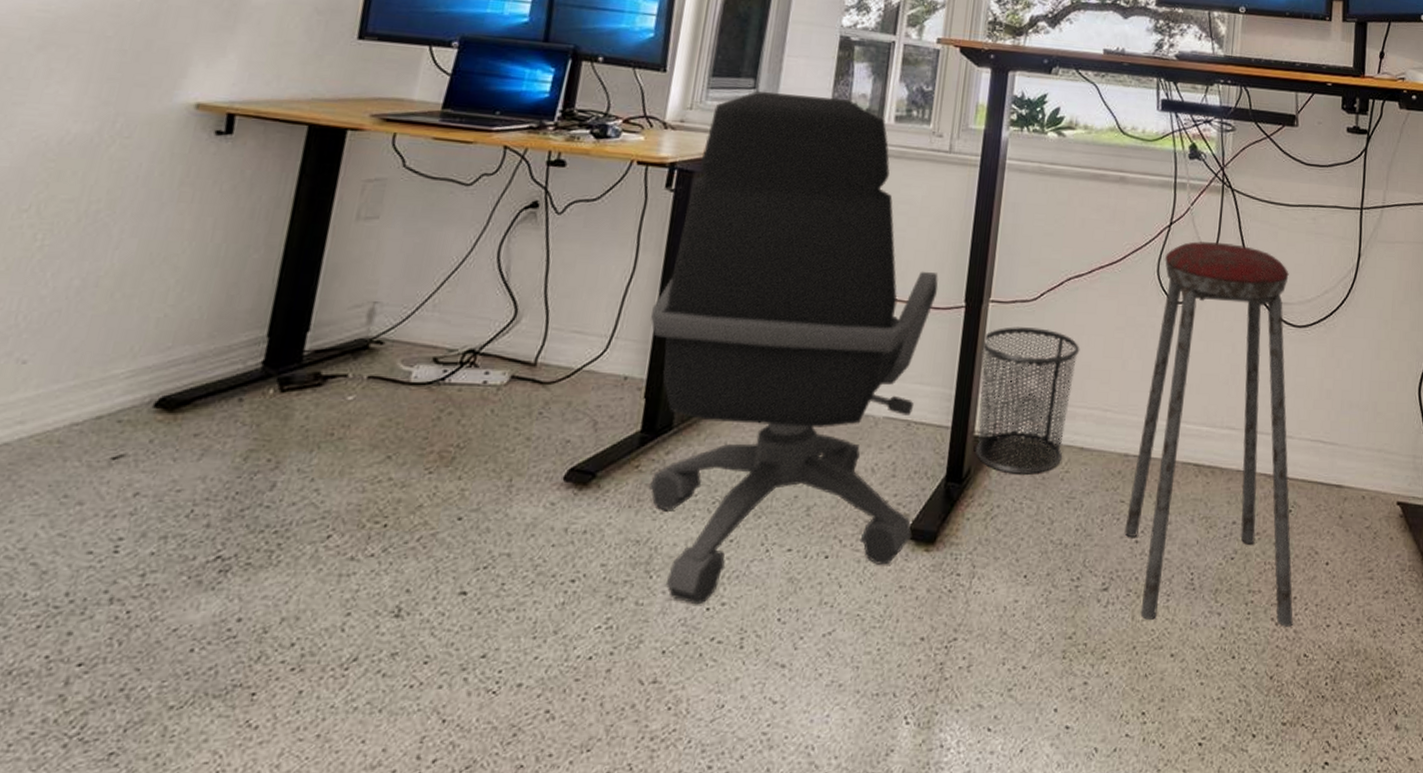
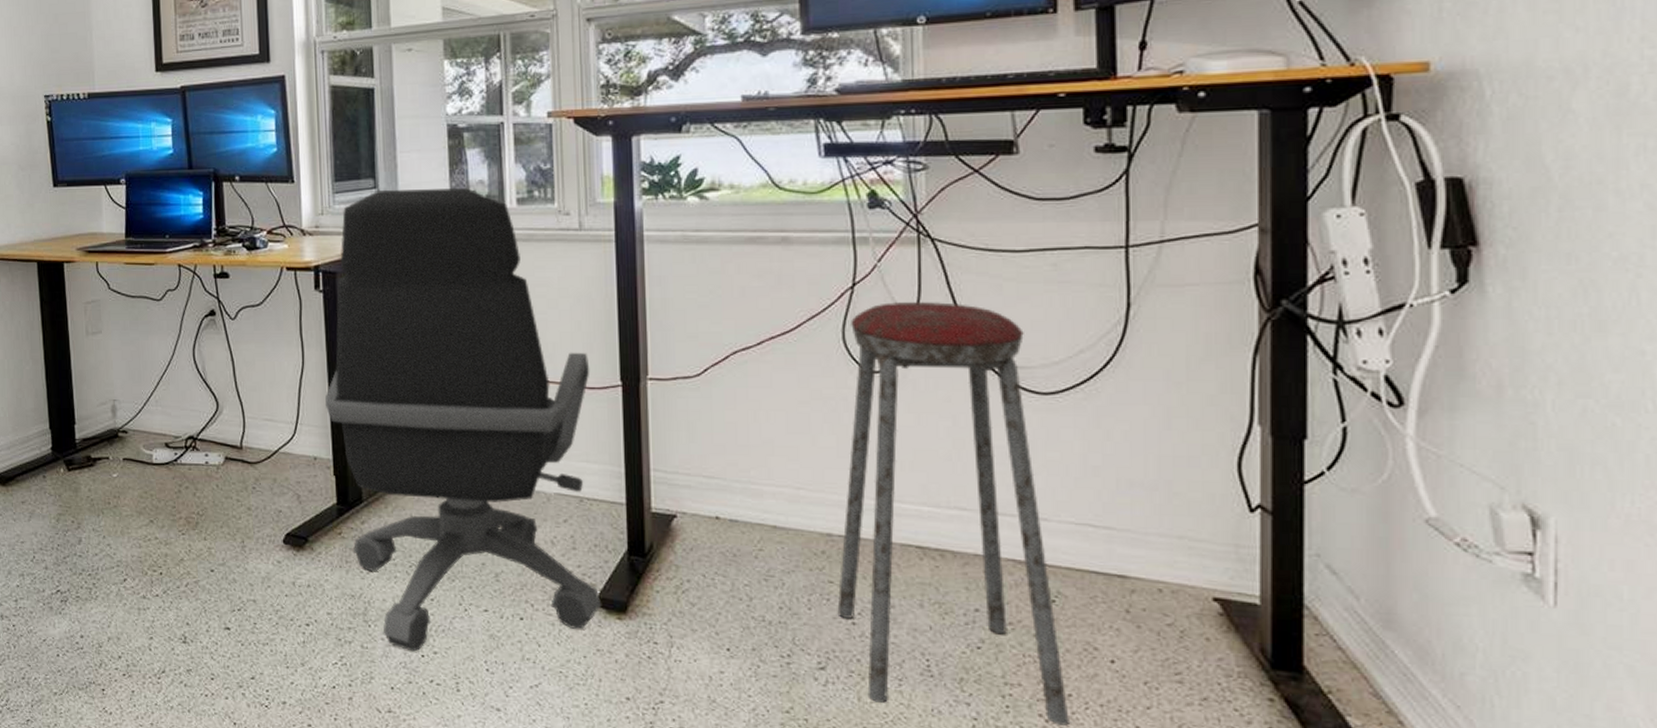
waste bin: present [975,327,1080,474] -> none [645,404,758,551]

